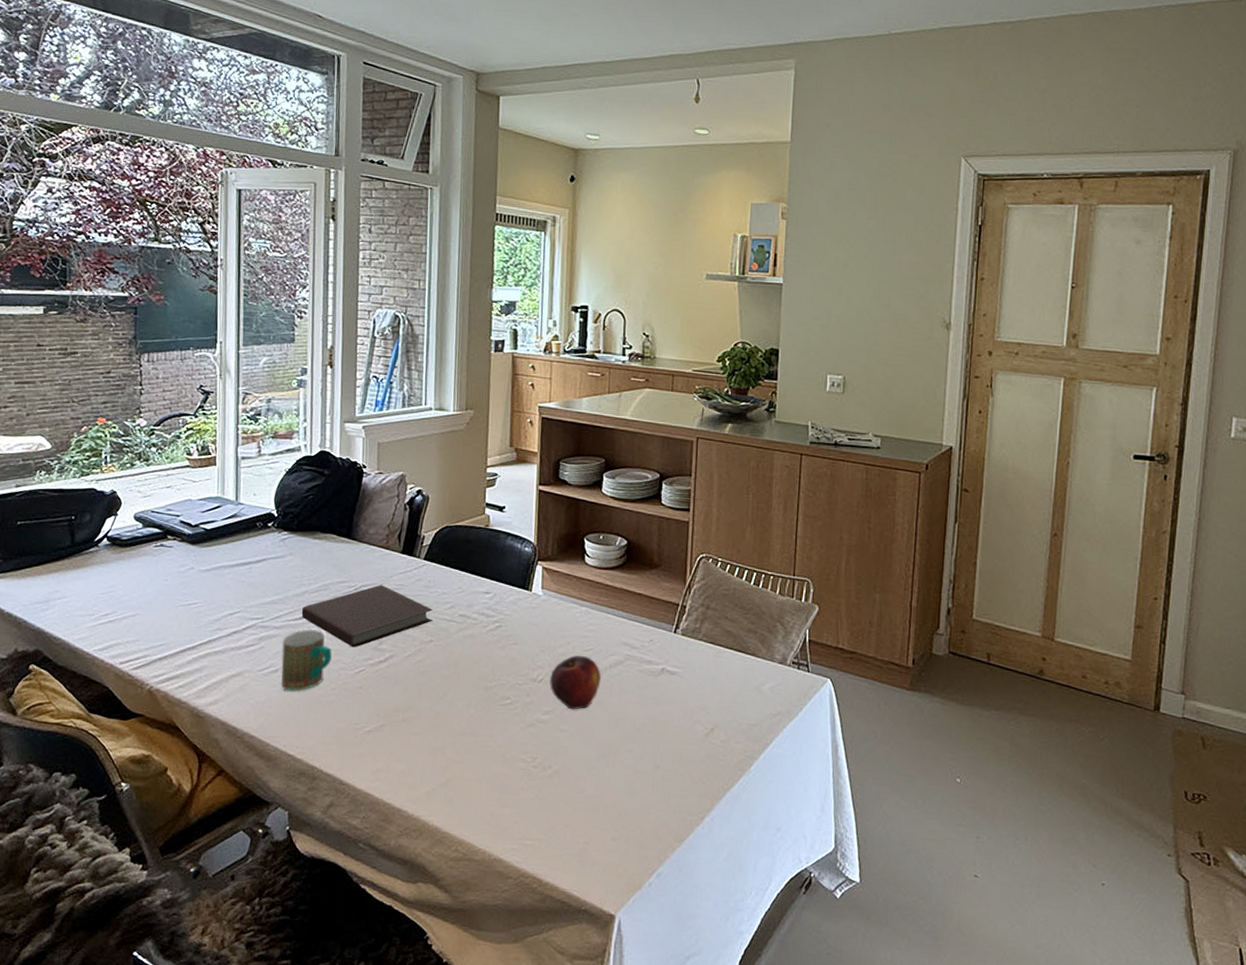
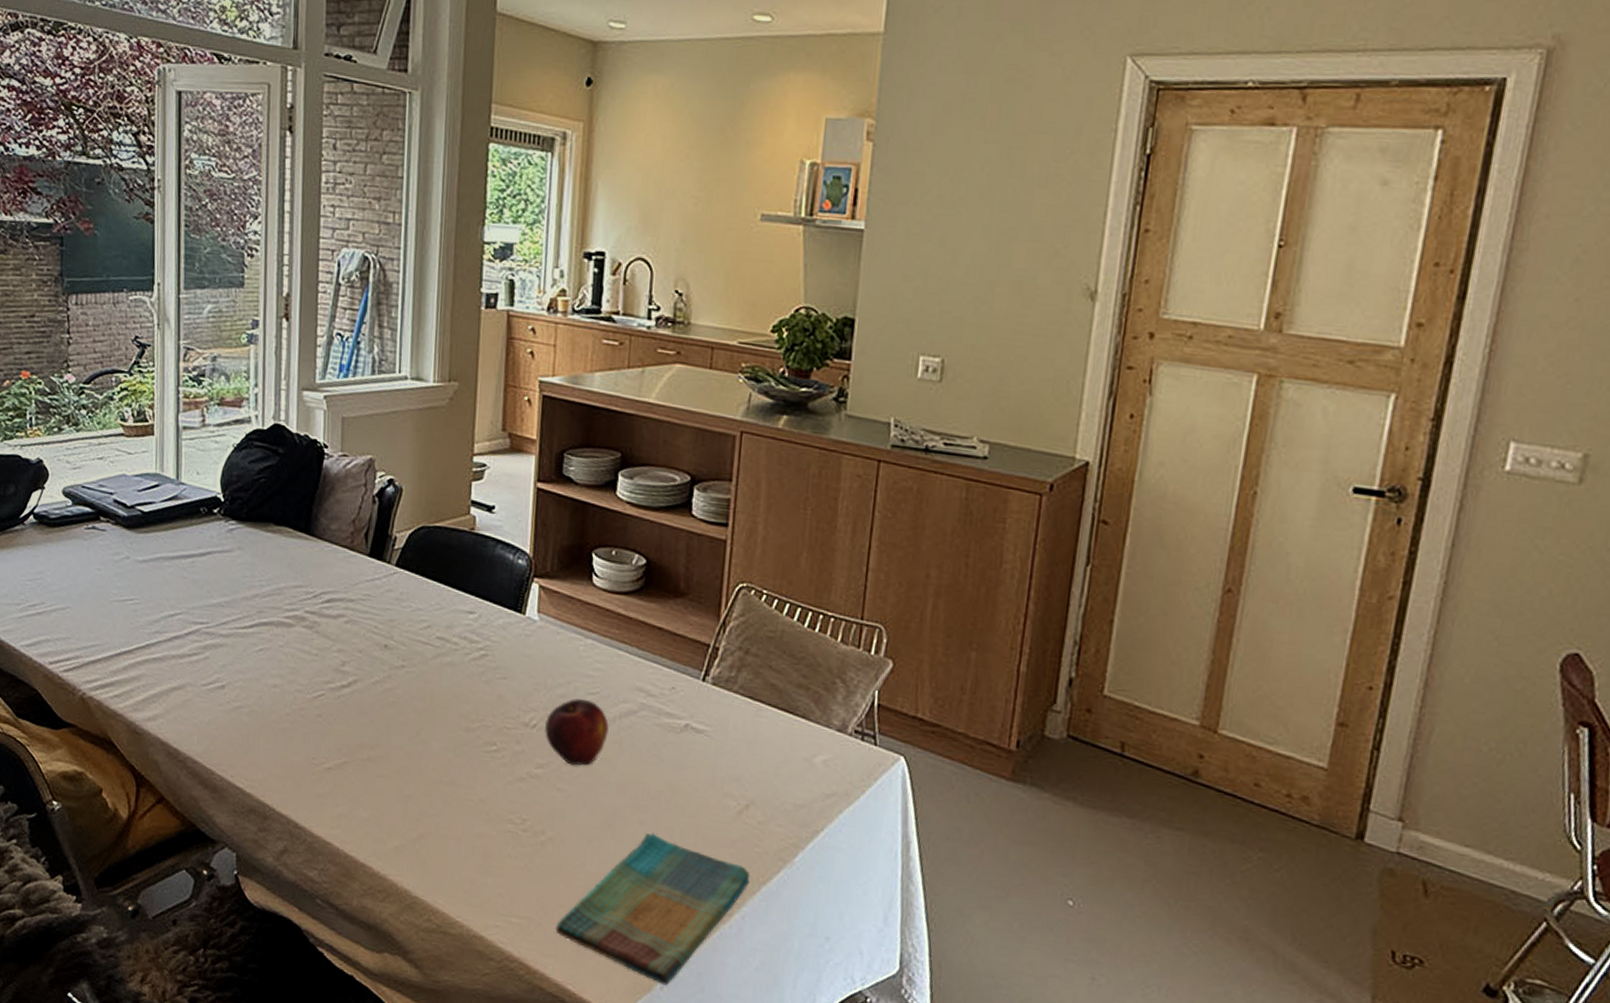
mug: present [281,629,332,692] -> none [228,640,286,714]
notebook: present [301,585,433,648] -> none [251,593,405,667]
dish towel: none [562,758,717,882] -> present [555,833,751,986]

